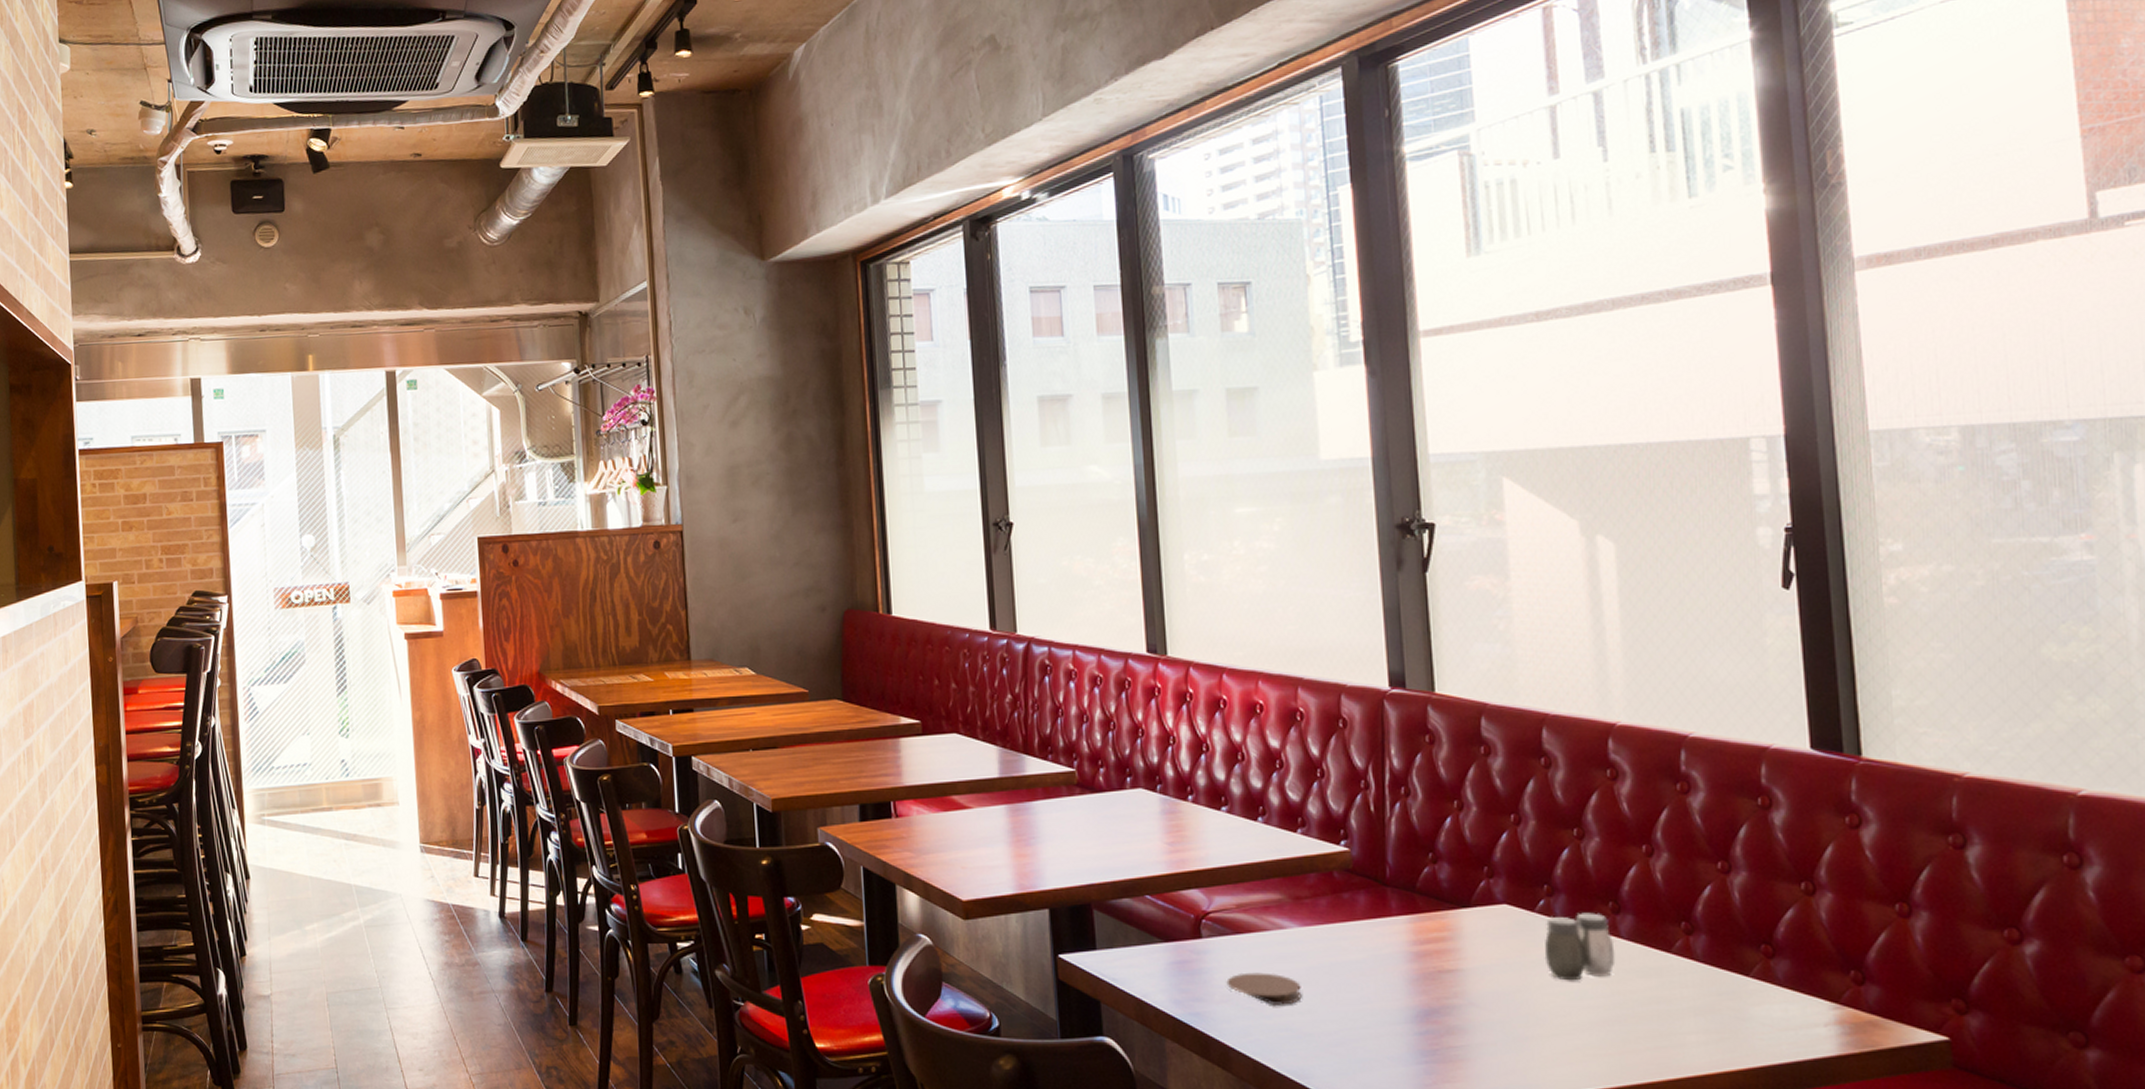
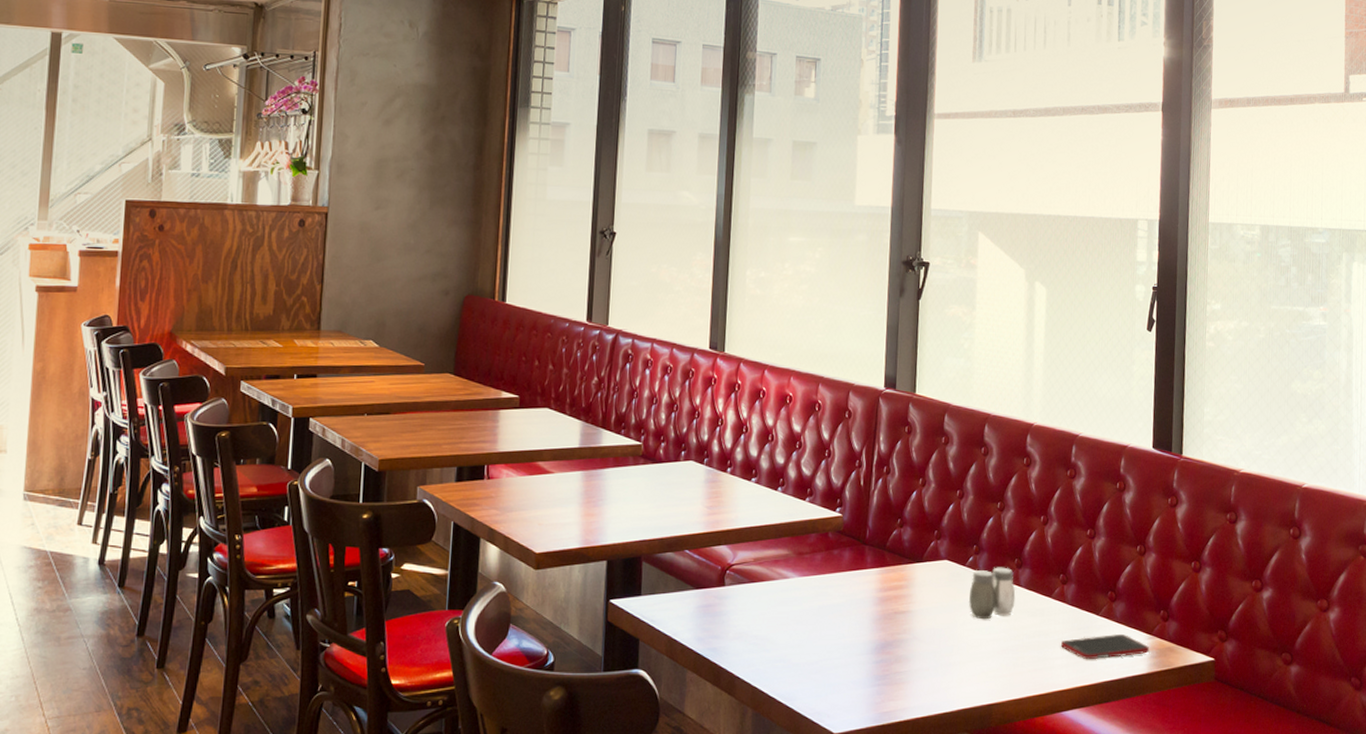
coaster: present [1226,972,1302,1007] -> none [739,614,795,642]
cell phone: none [1694,1002,1839,1036] -> present [1061,635,1150,660]

